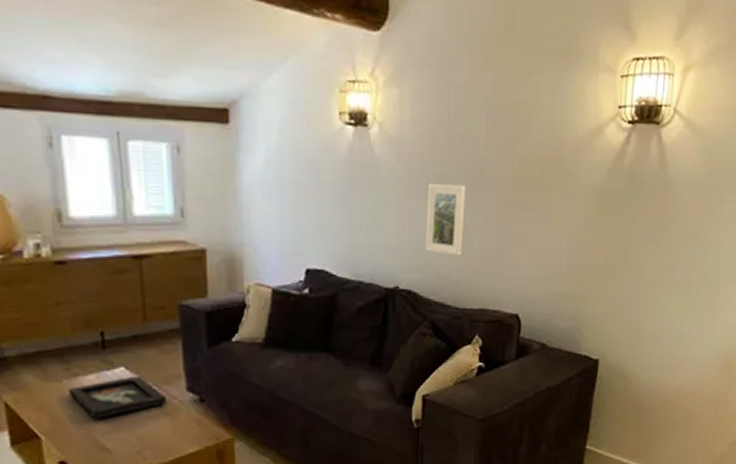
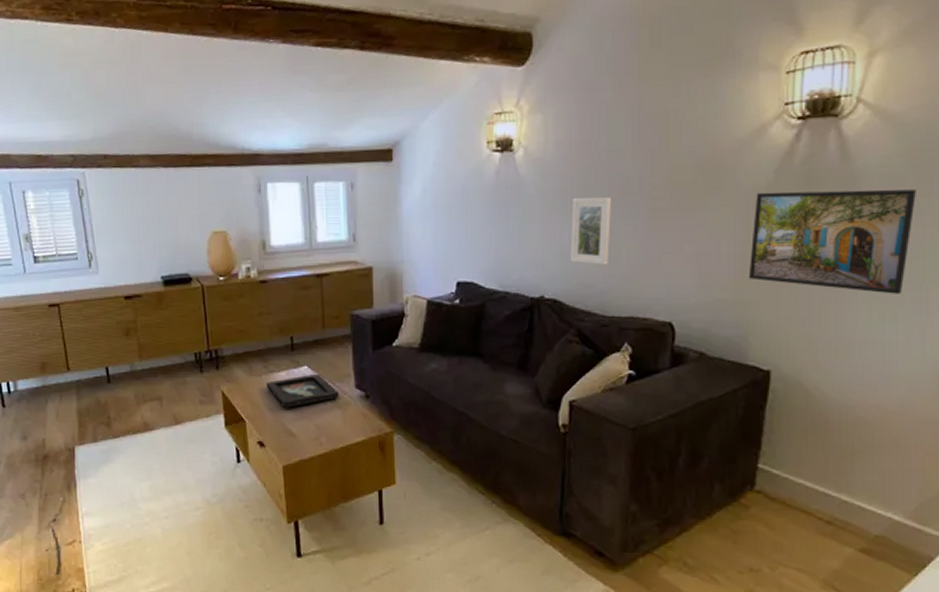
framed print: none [584,191,712,290] -> present [748,189,916,294]

